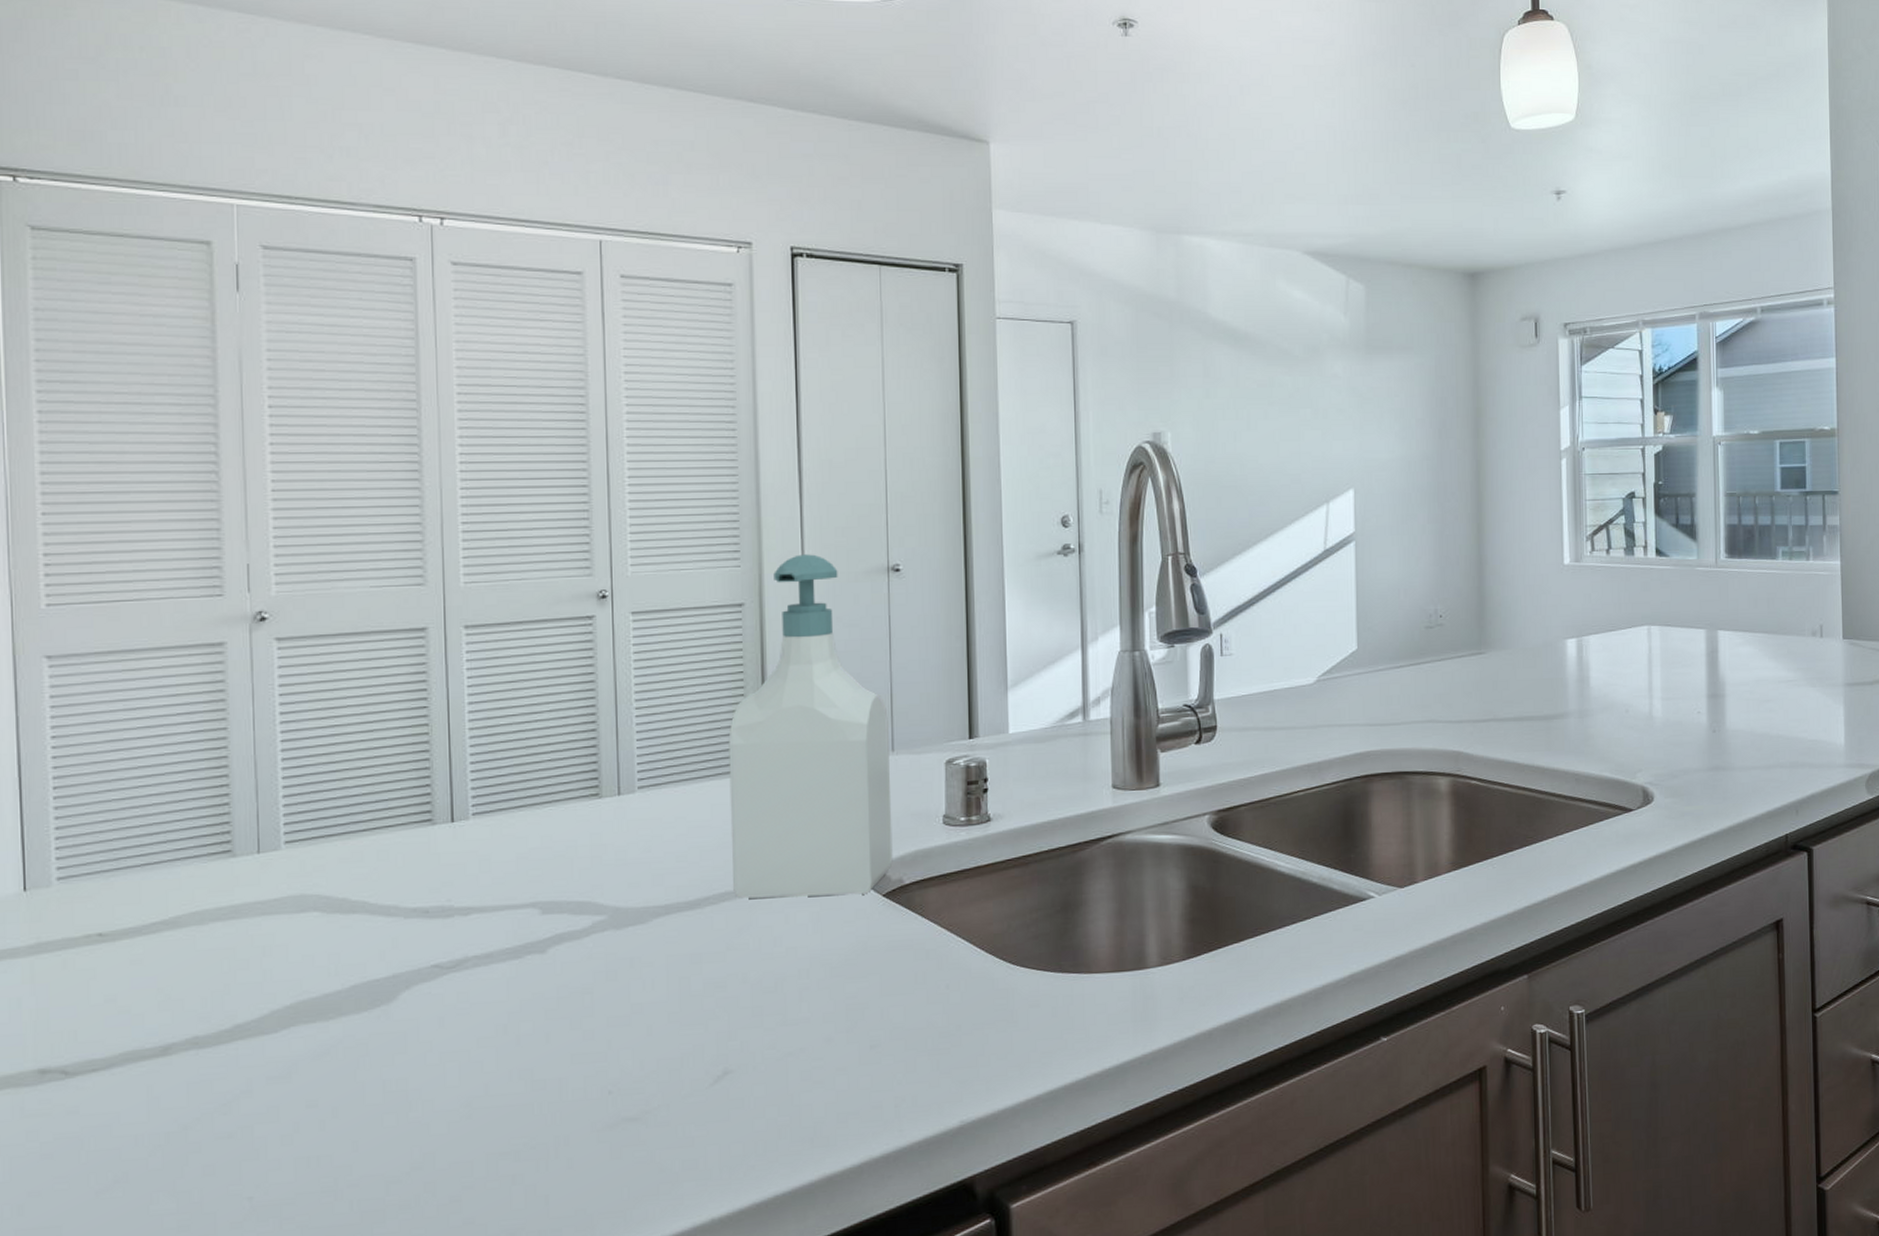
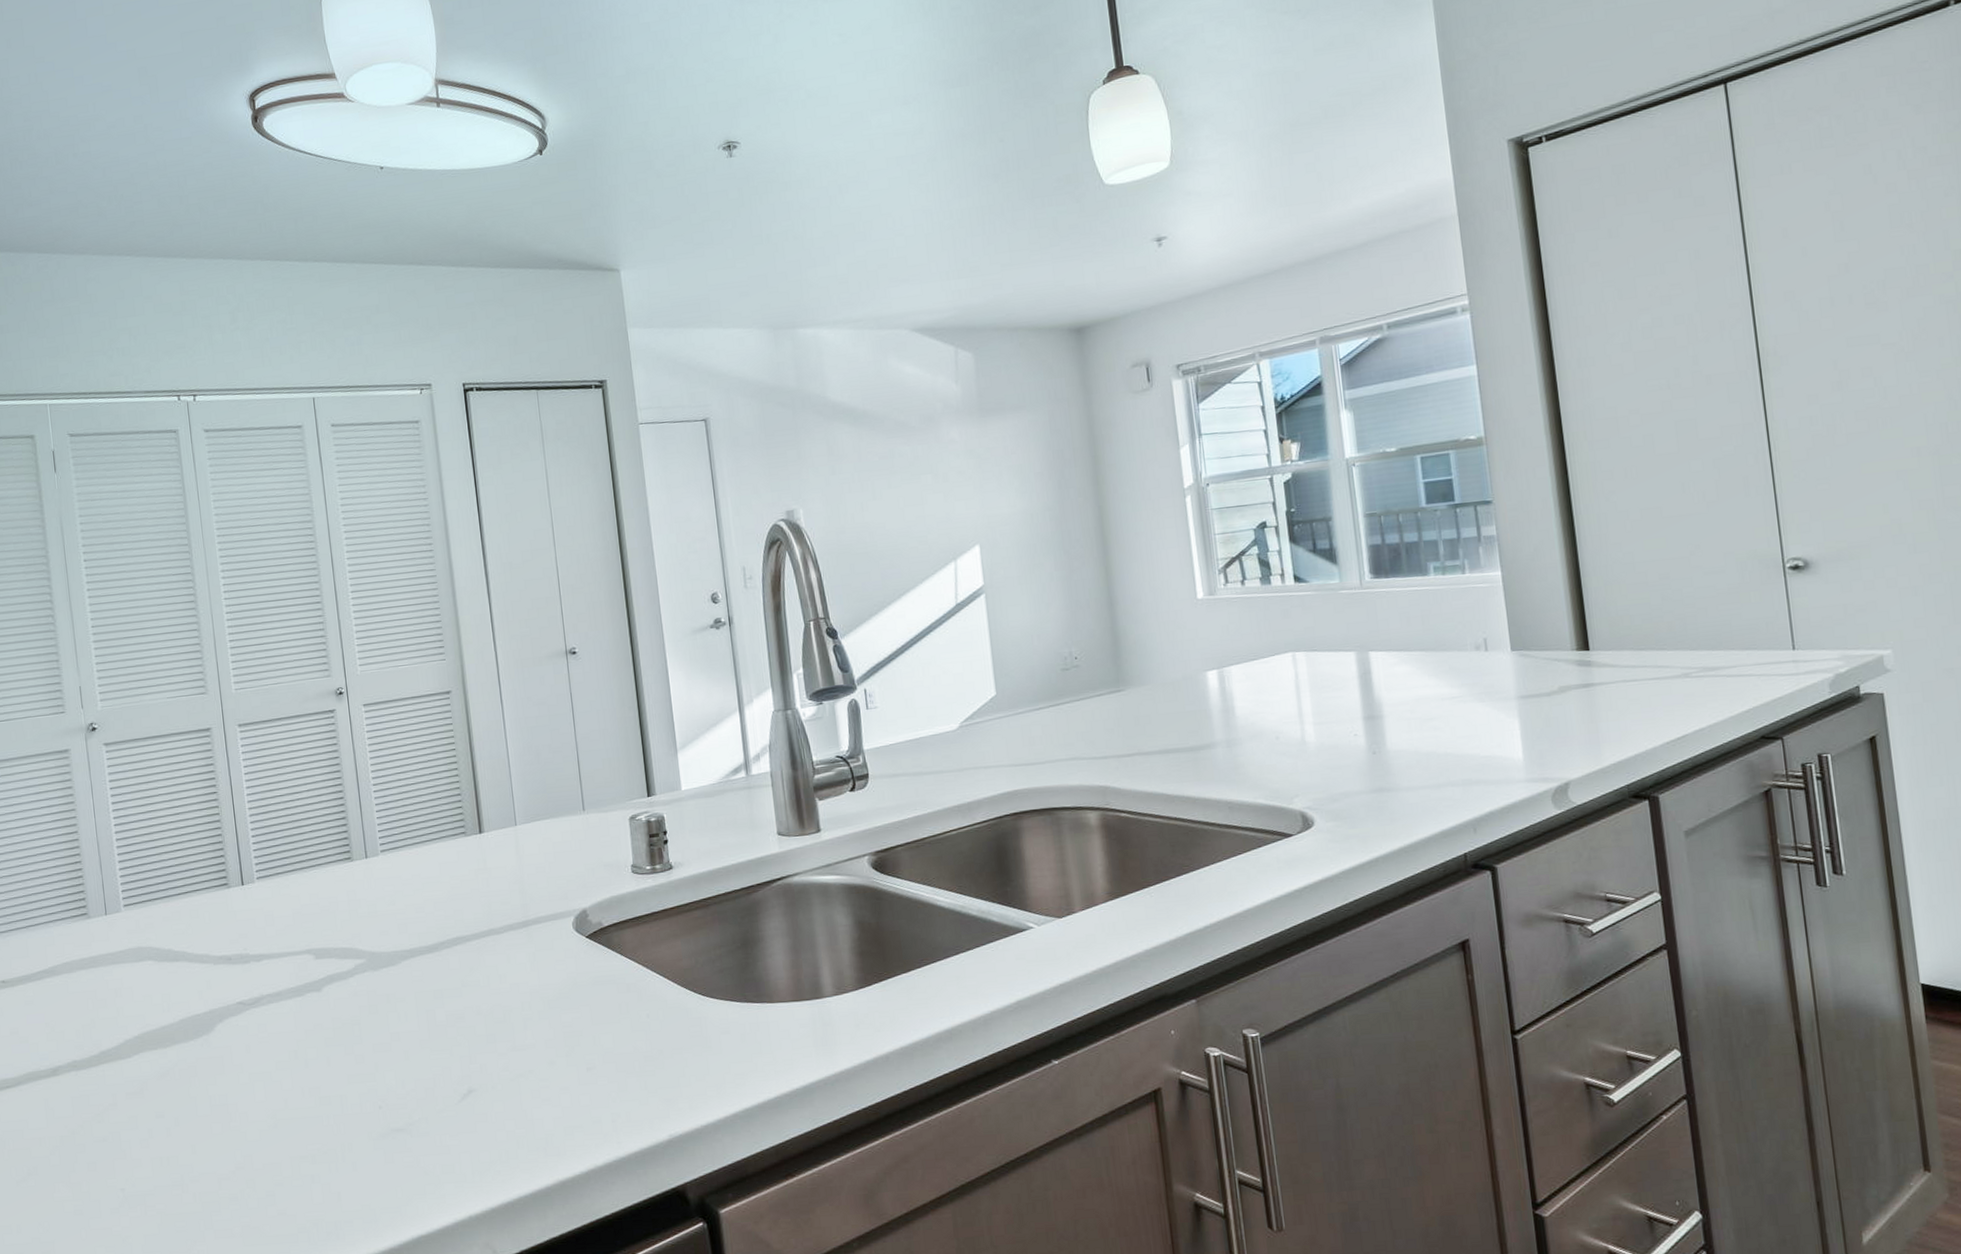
soap bottle: present [728,554,893,899] -> none [448,644,592,943]

